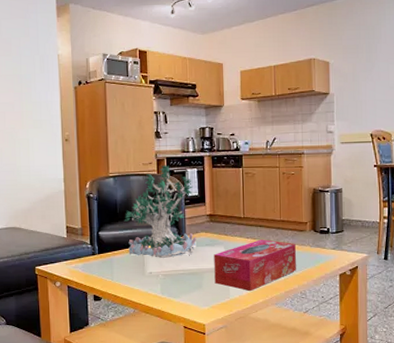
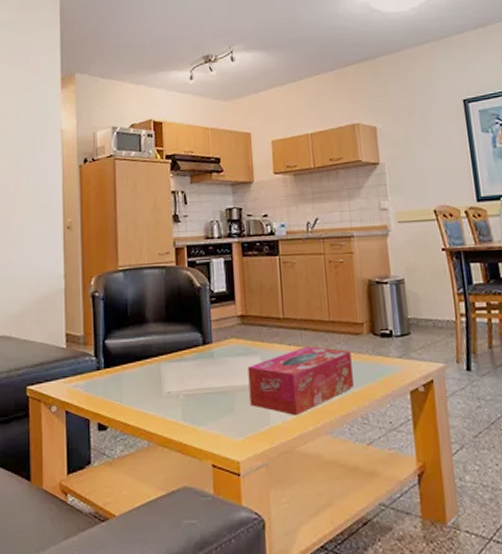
plant: present [124,165,196,258] -> none [136,254,226,373]

